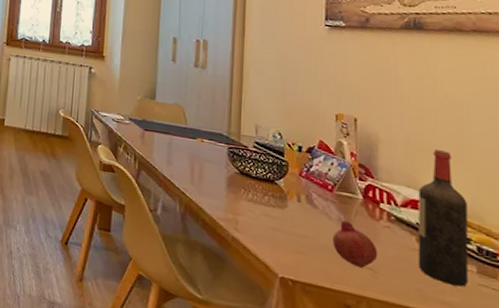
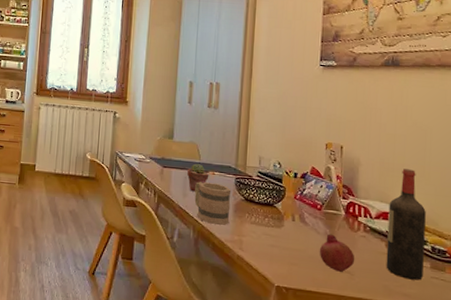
potted succulent: none [171,128,197,161] -> present [186,163,209,192]
mug: none [180,149,224,201] -> present [194,182,232,226]

